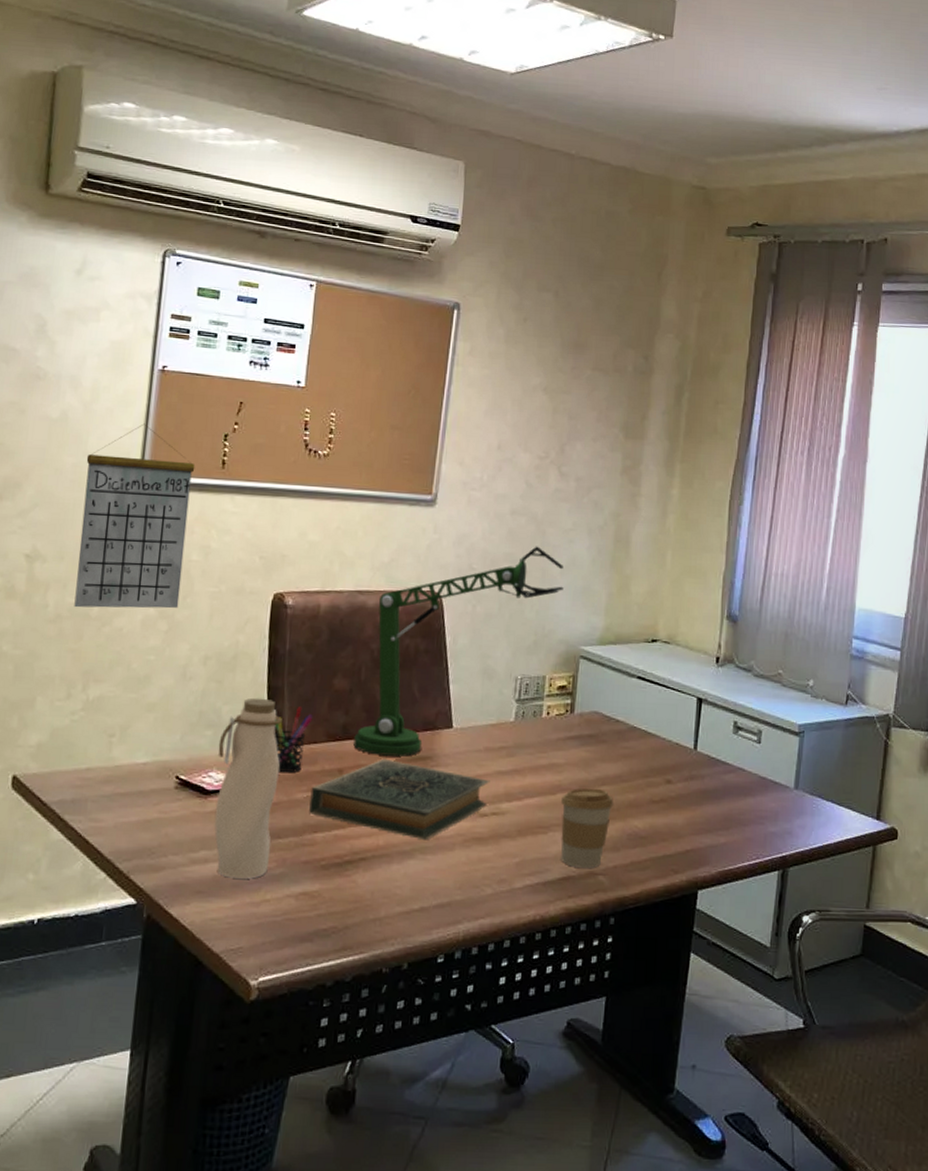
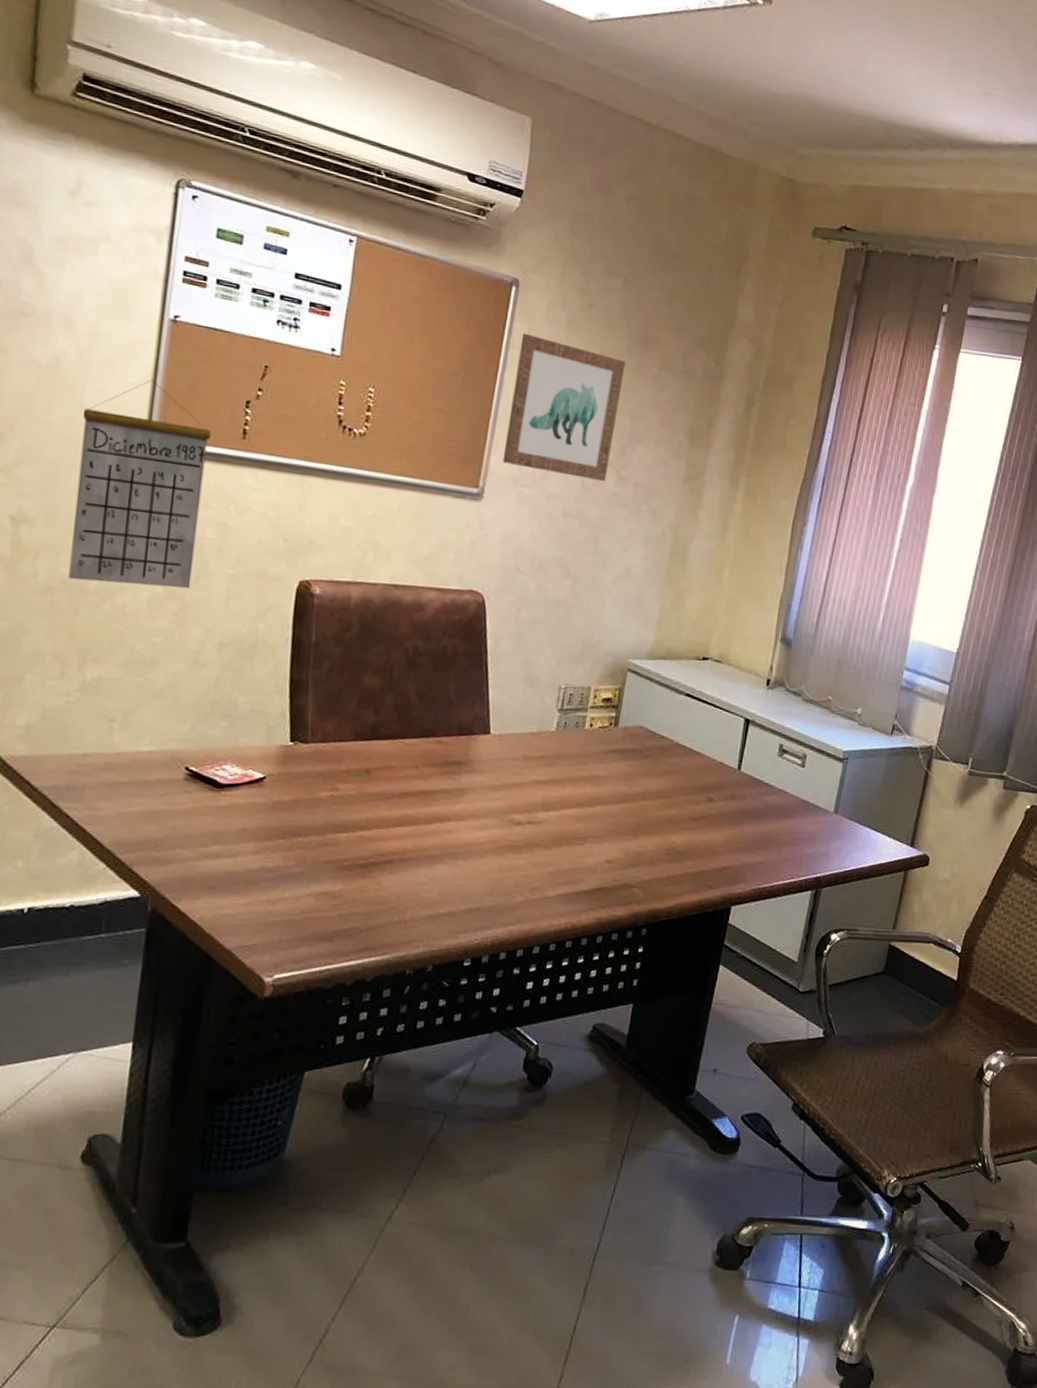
water bottle: present [214,697,282,879] -> none [228,690,305,876]
pen holder: present [274,707,313,773] -> none [296,702,340,771]
hardback book: present [309,758,490,841] -> none [332,761,527,846]
desk lamp: present [353,546,564,757] -> none [383,552,616,760]
wall art: none [452,350,560,478] -> present [502,332,625,481]
coffee cup: present [561,787,614,868] -> none [596,801,654,880]

